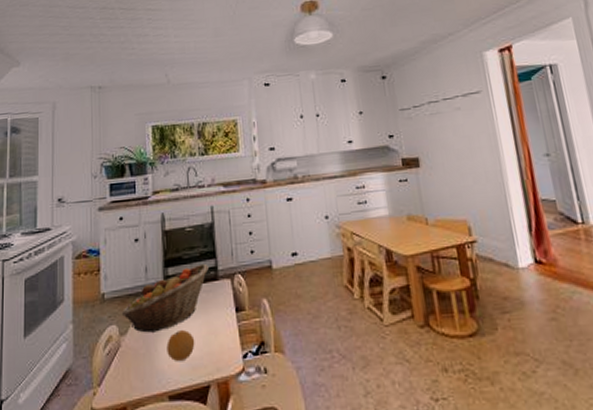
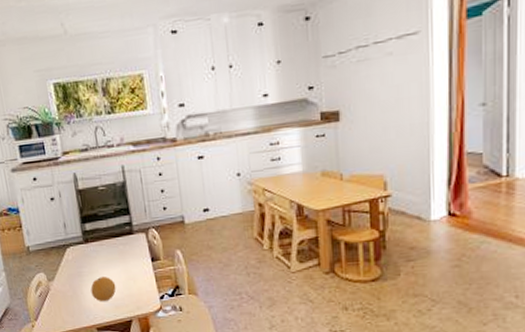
fruit basket: present [121,263,209,333] -> none [46,219,124,279]

